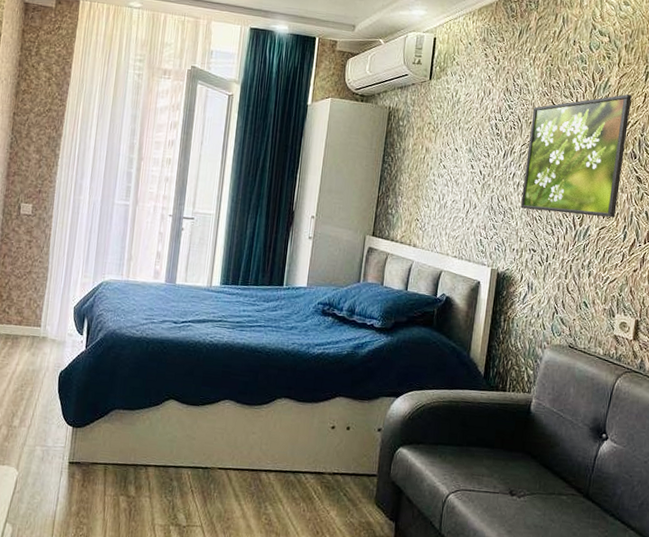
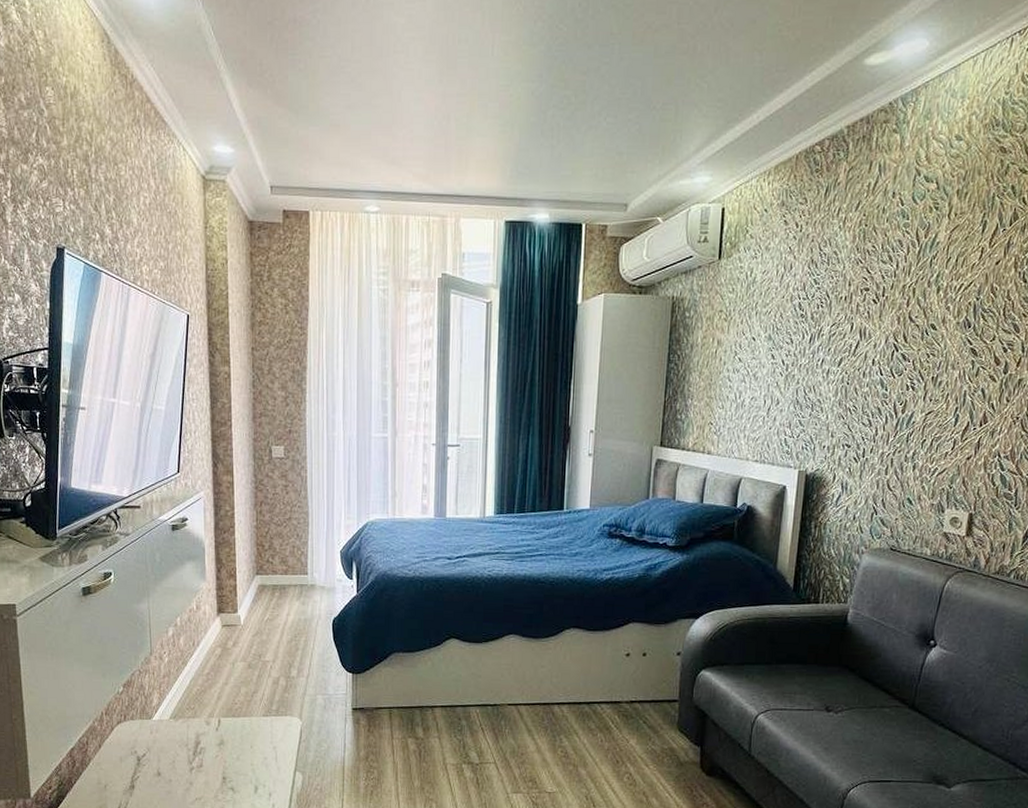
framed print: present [520,94,632,218] -> none [831,251,966,400]

